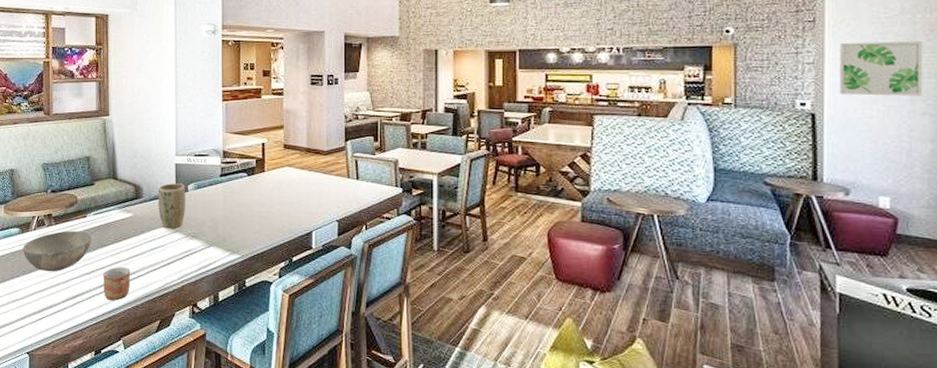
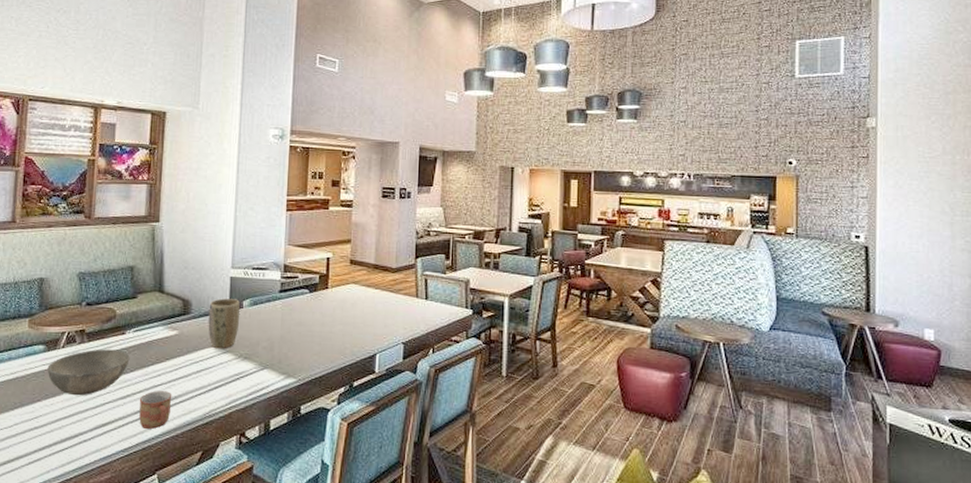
wall art: present [839,41,923,96] -> none [890,179,962,233]

